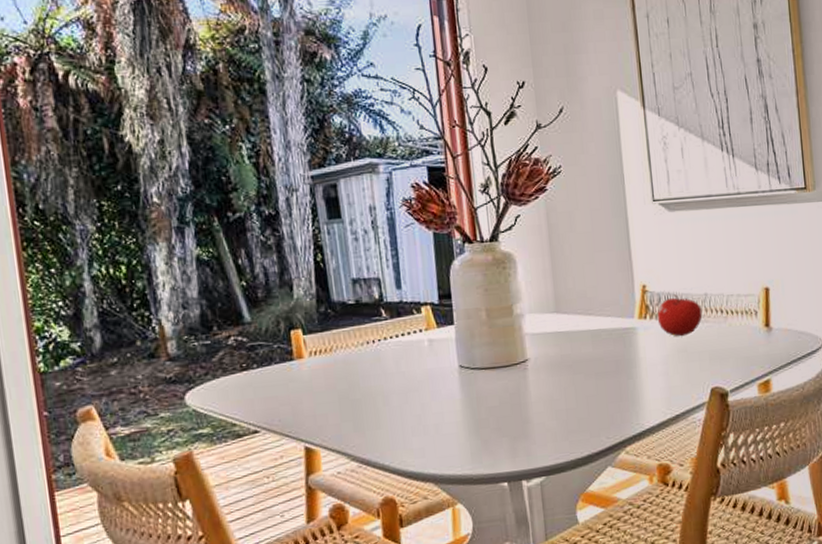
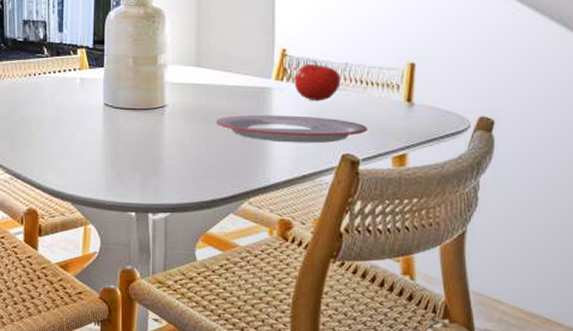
plate: none [583,352,732,385] -> present [216,114,367,144]

